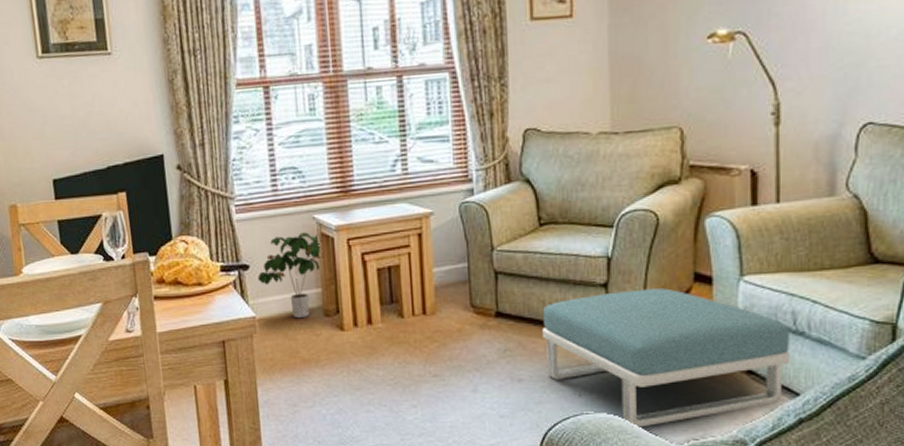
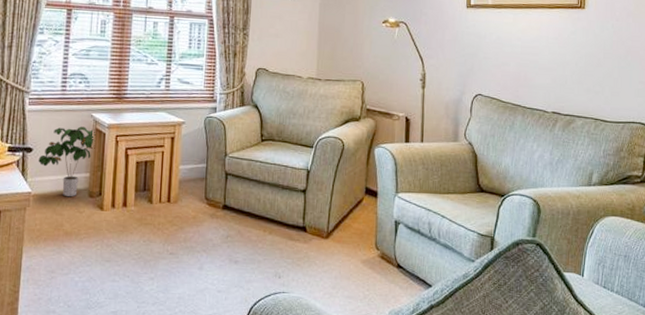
footstool: present [542,288,791,427] -> none [256,196,427,306]

